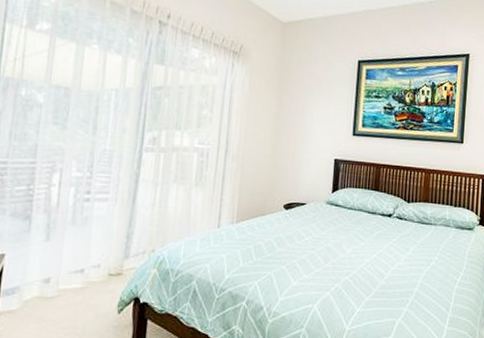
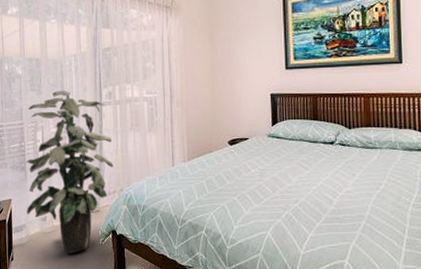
indoor plant: none [23,128,150,325] -> present [25,91,113,255]

